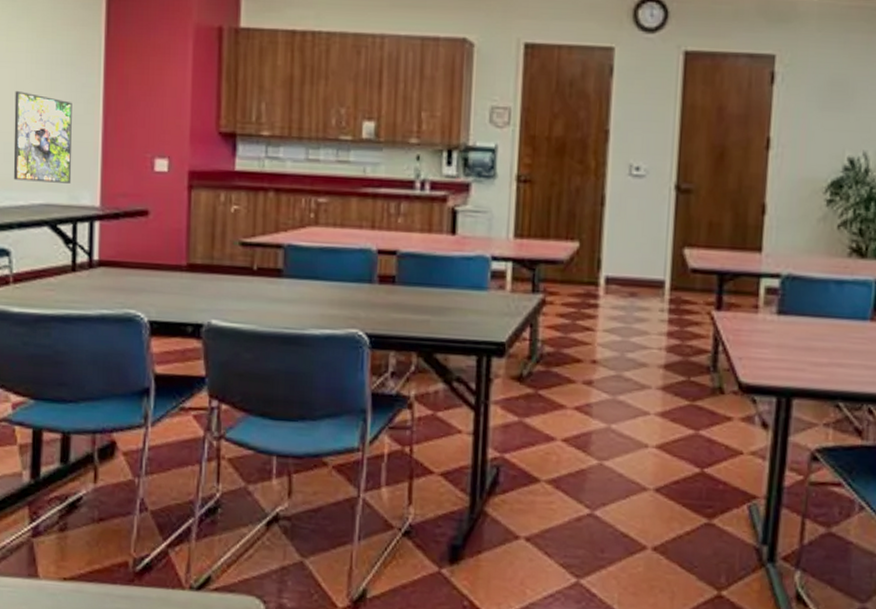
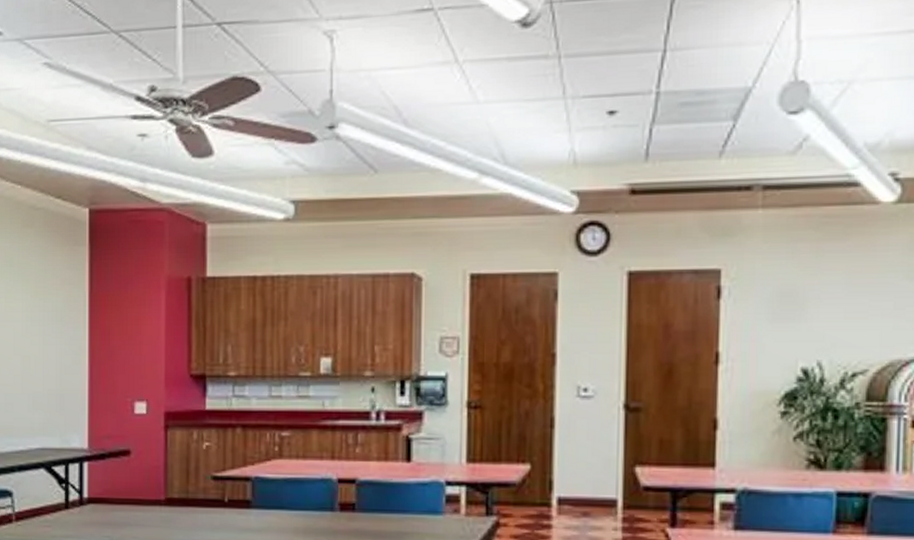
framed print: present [13,91,72,184] -> none [13,347,63,428]

